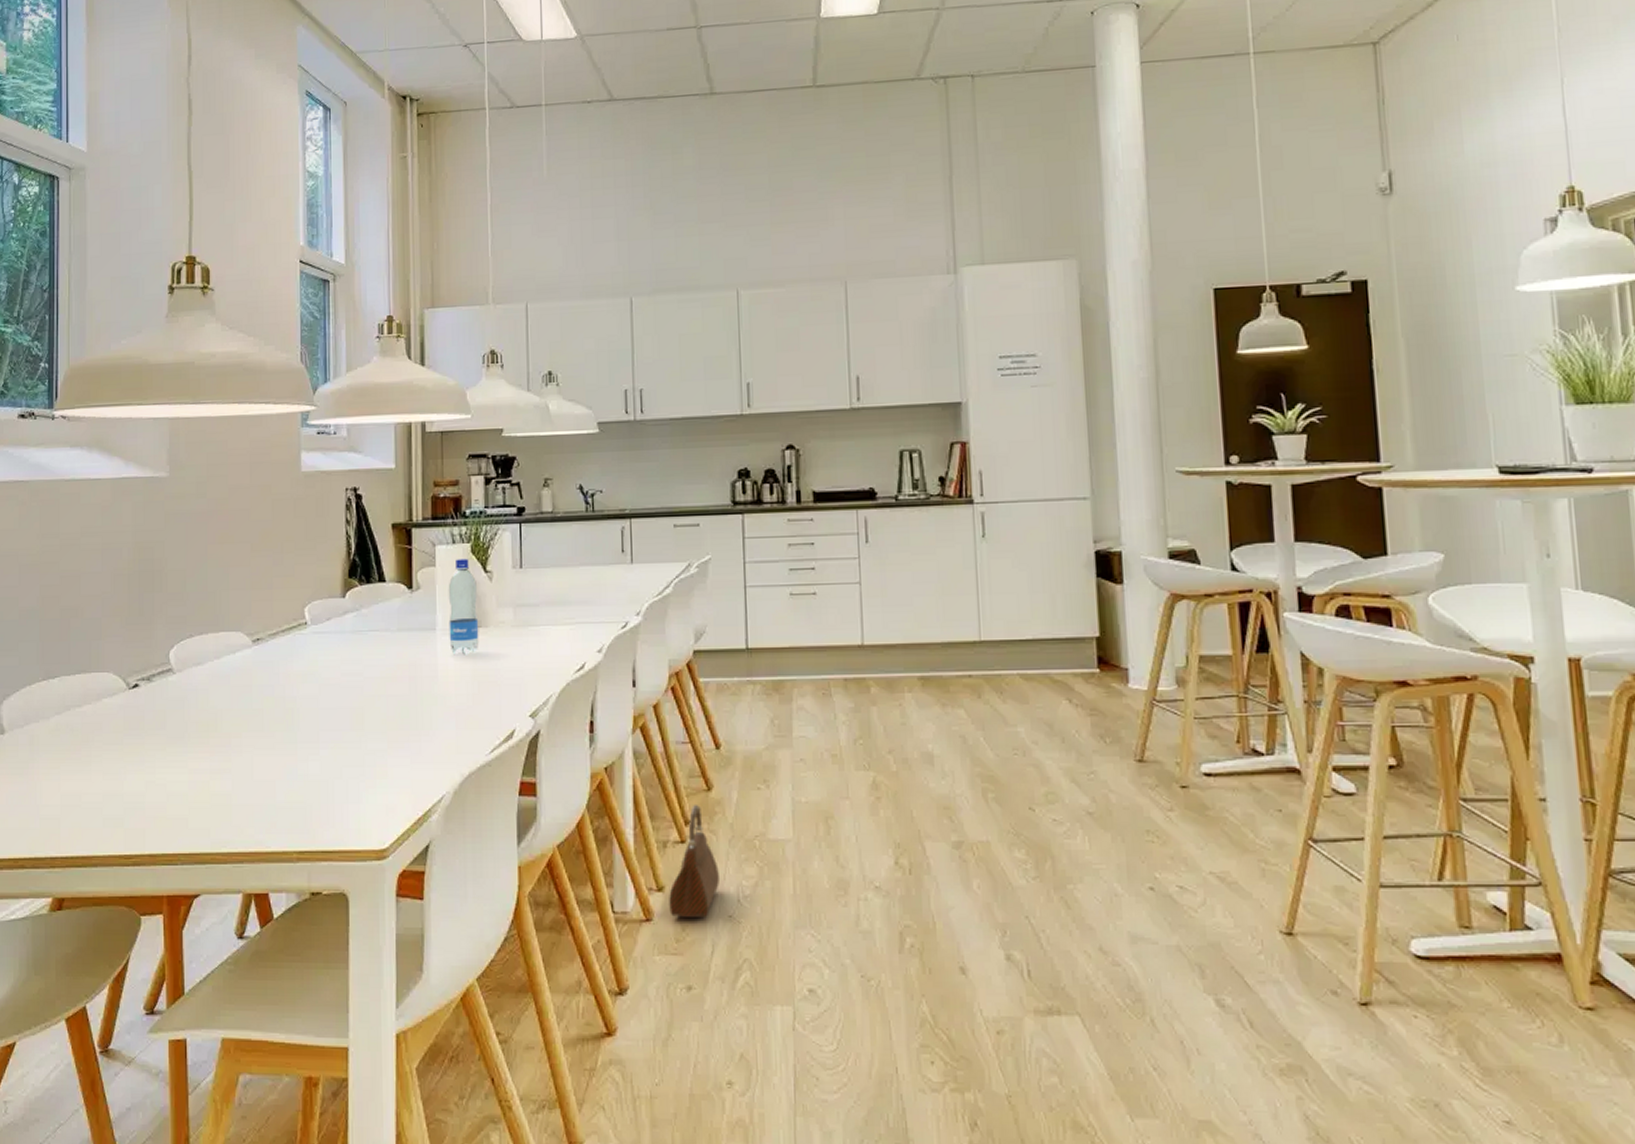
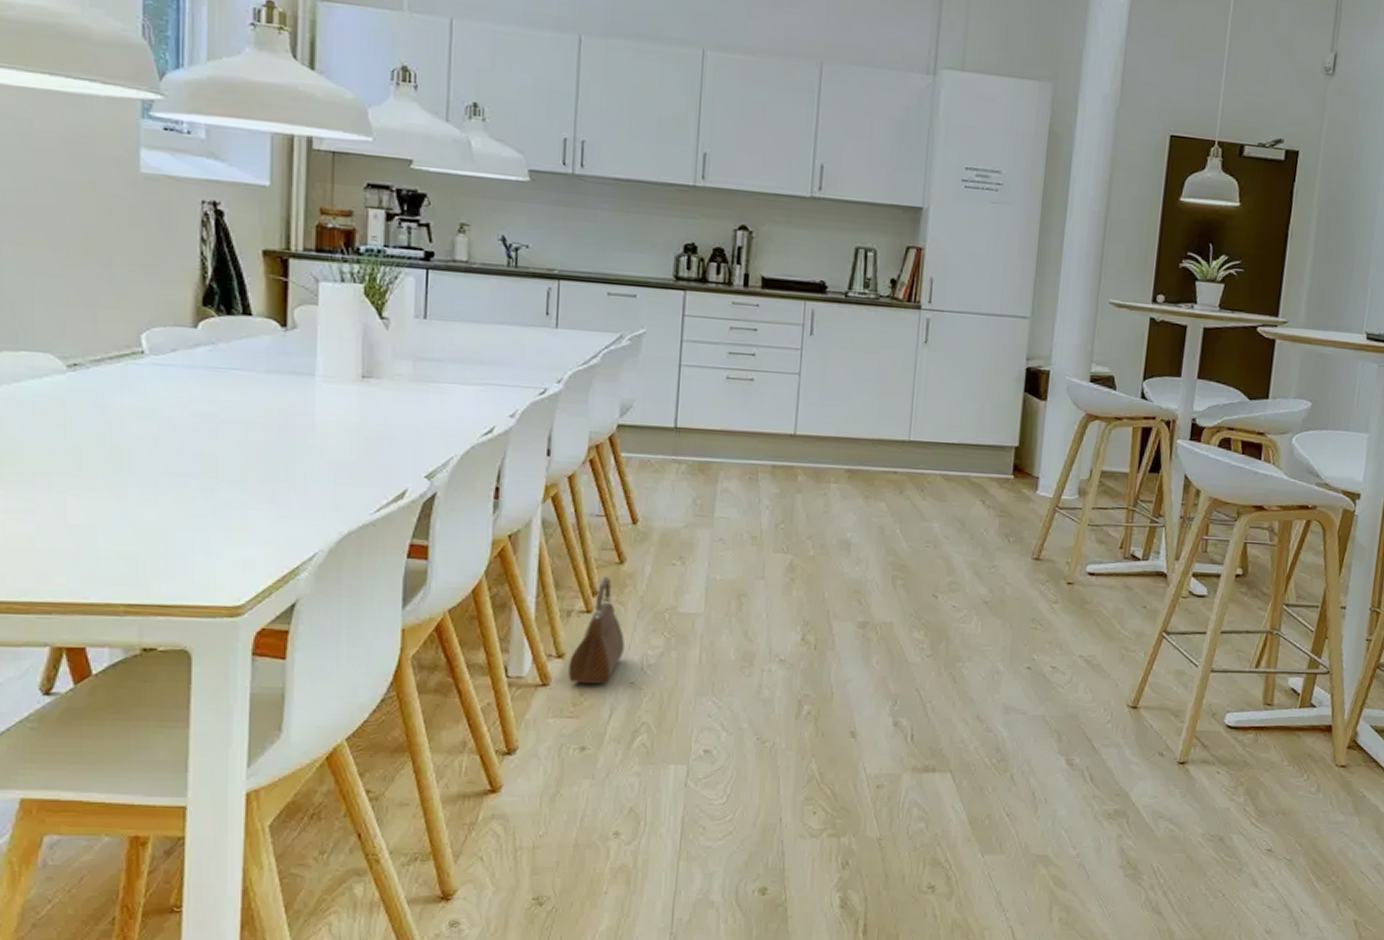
bottle: present [448,558,479,655] -> none [331,299,370,407]

